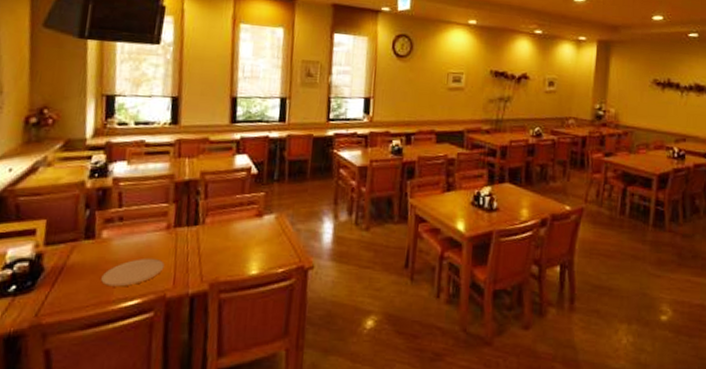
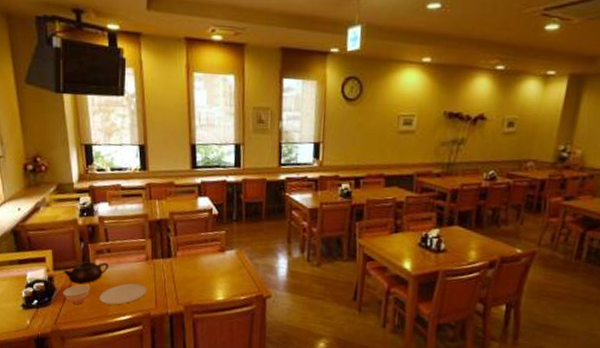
bowl: none [53,262,92,289] -> present [63,284,91,305]
teapot: none [57,233,119,262] -> present [63,261,109,284]

